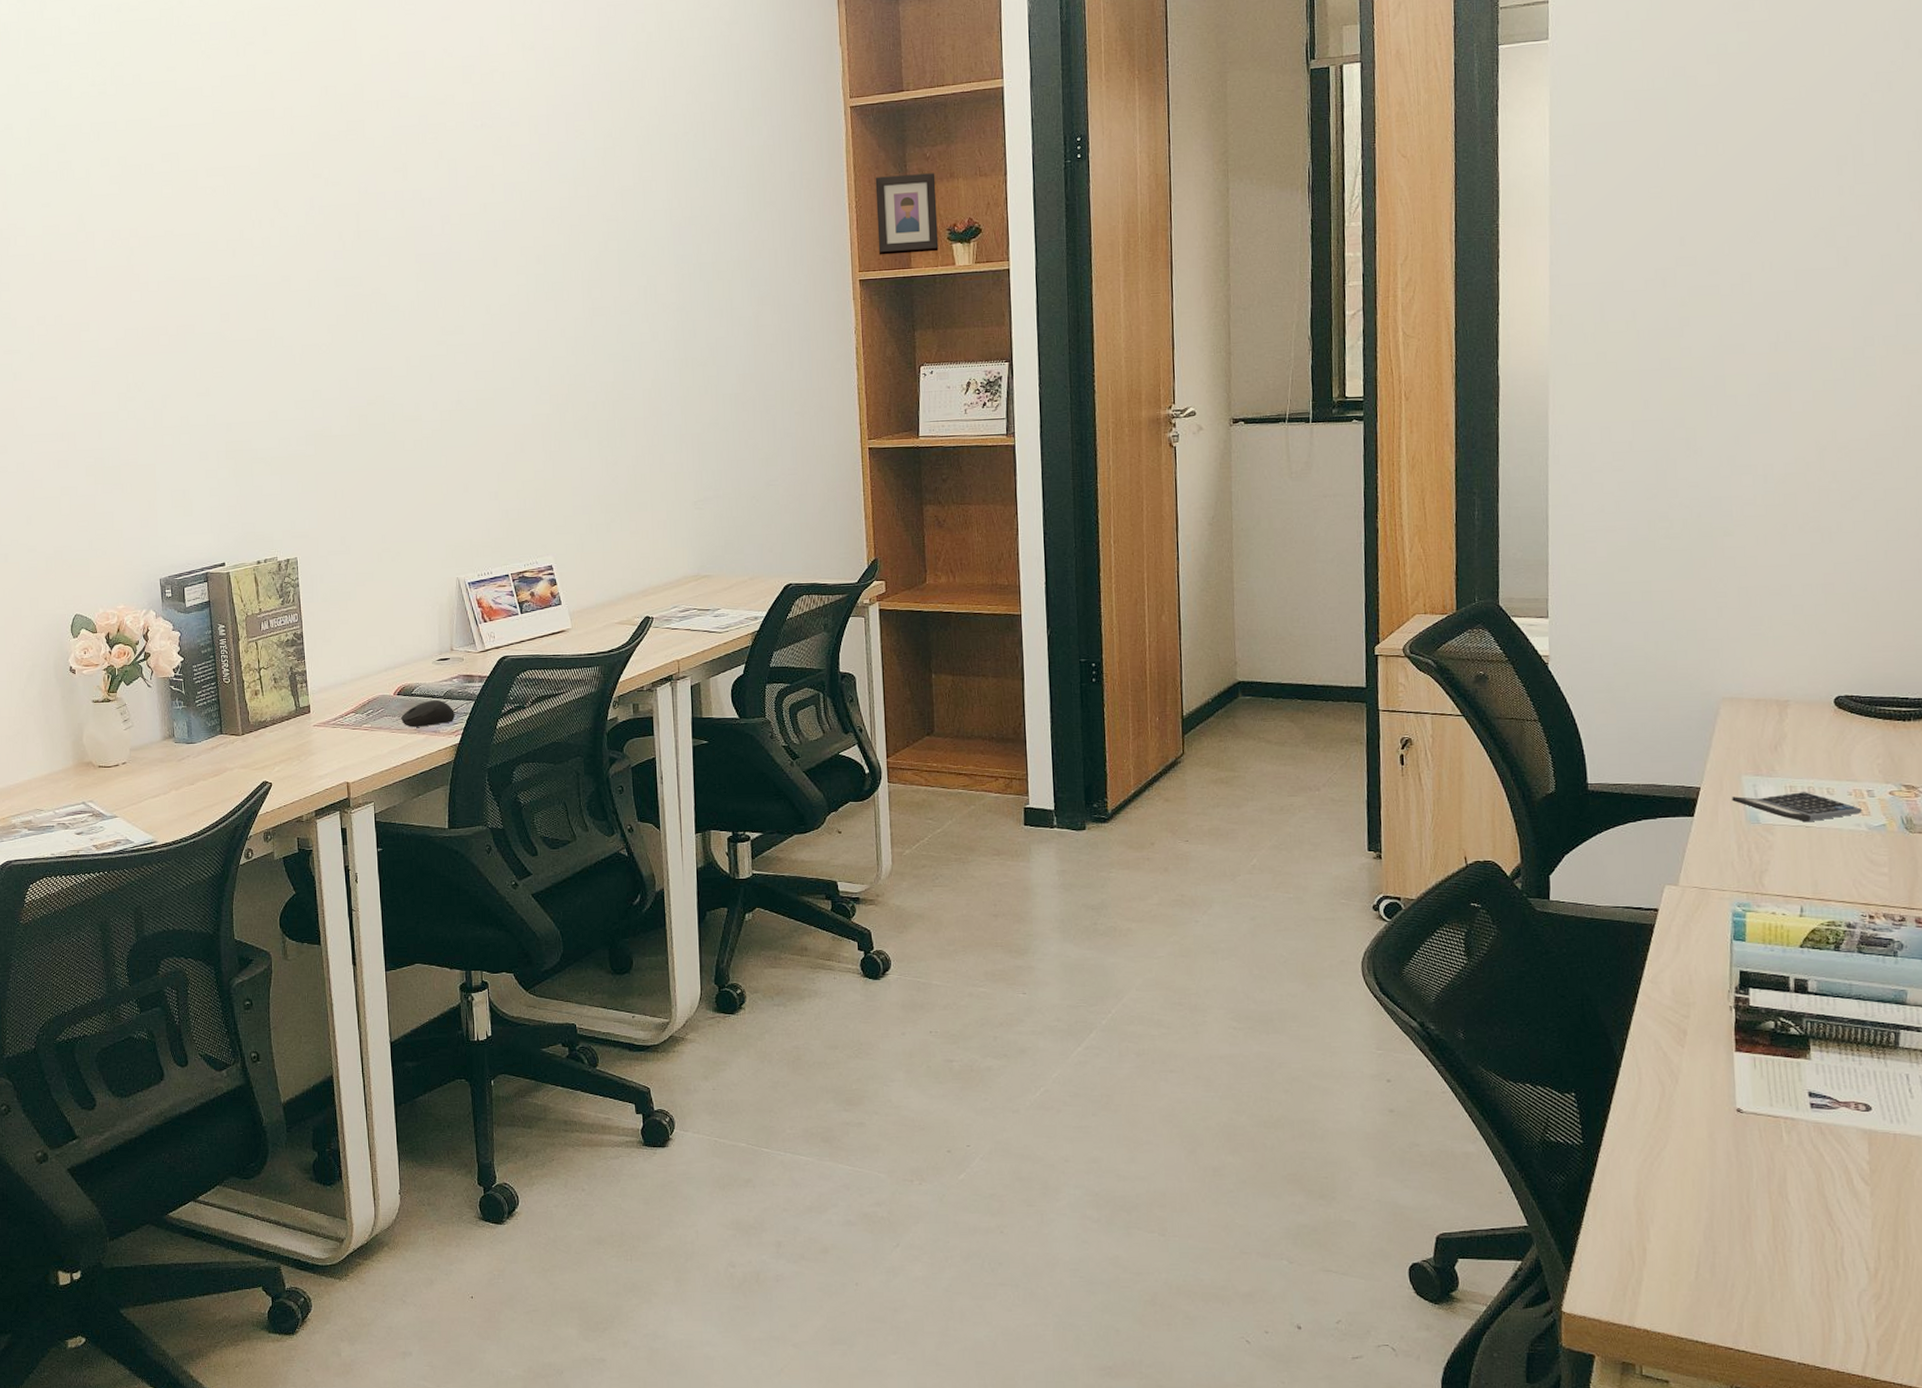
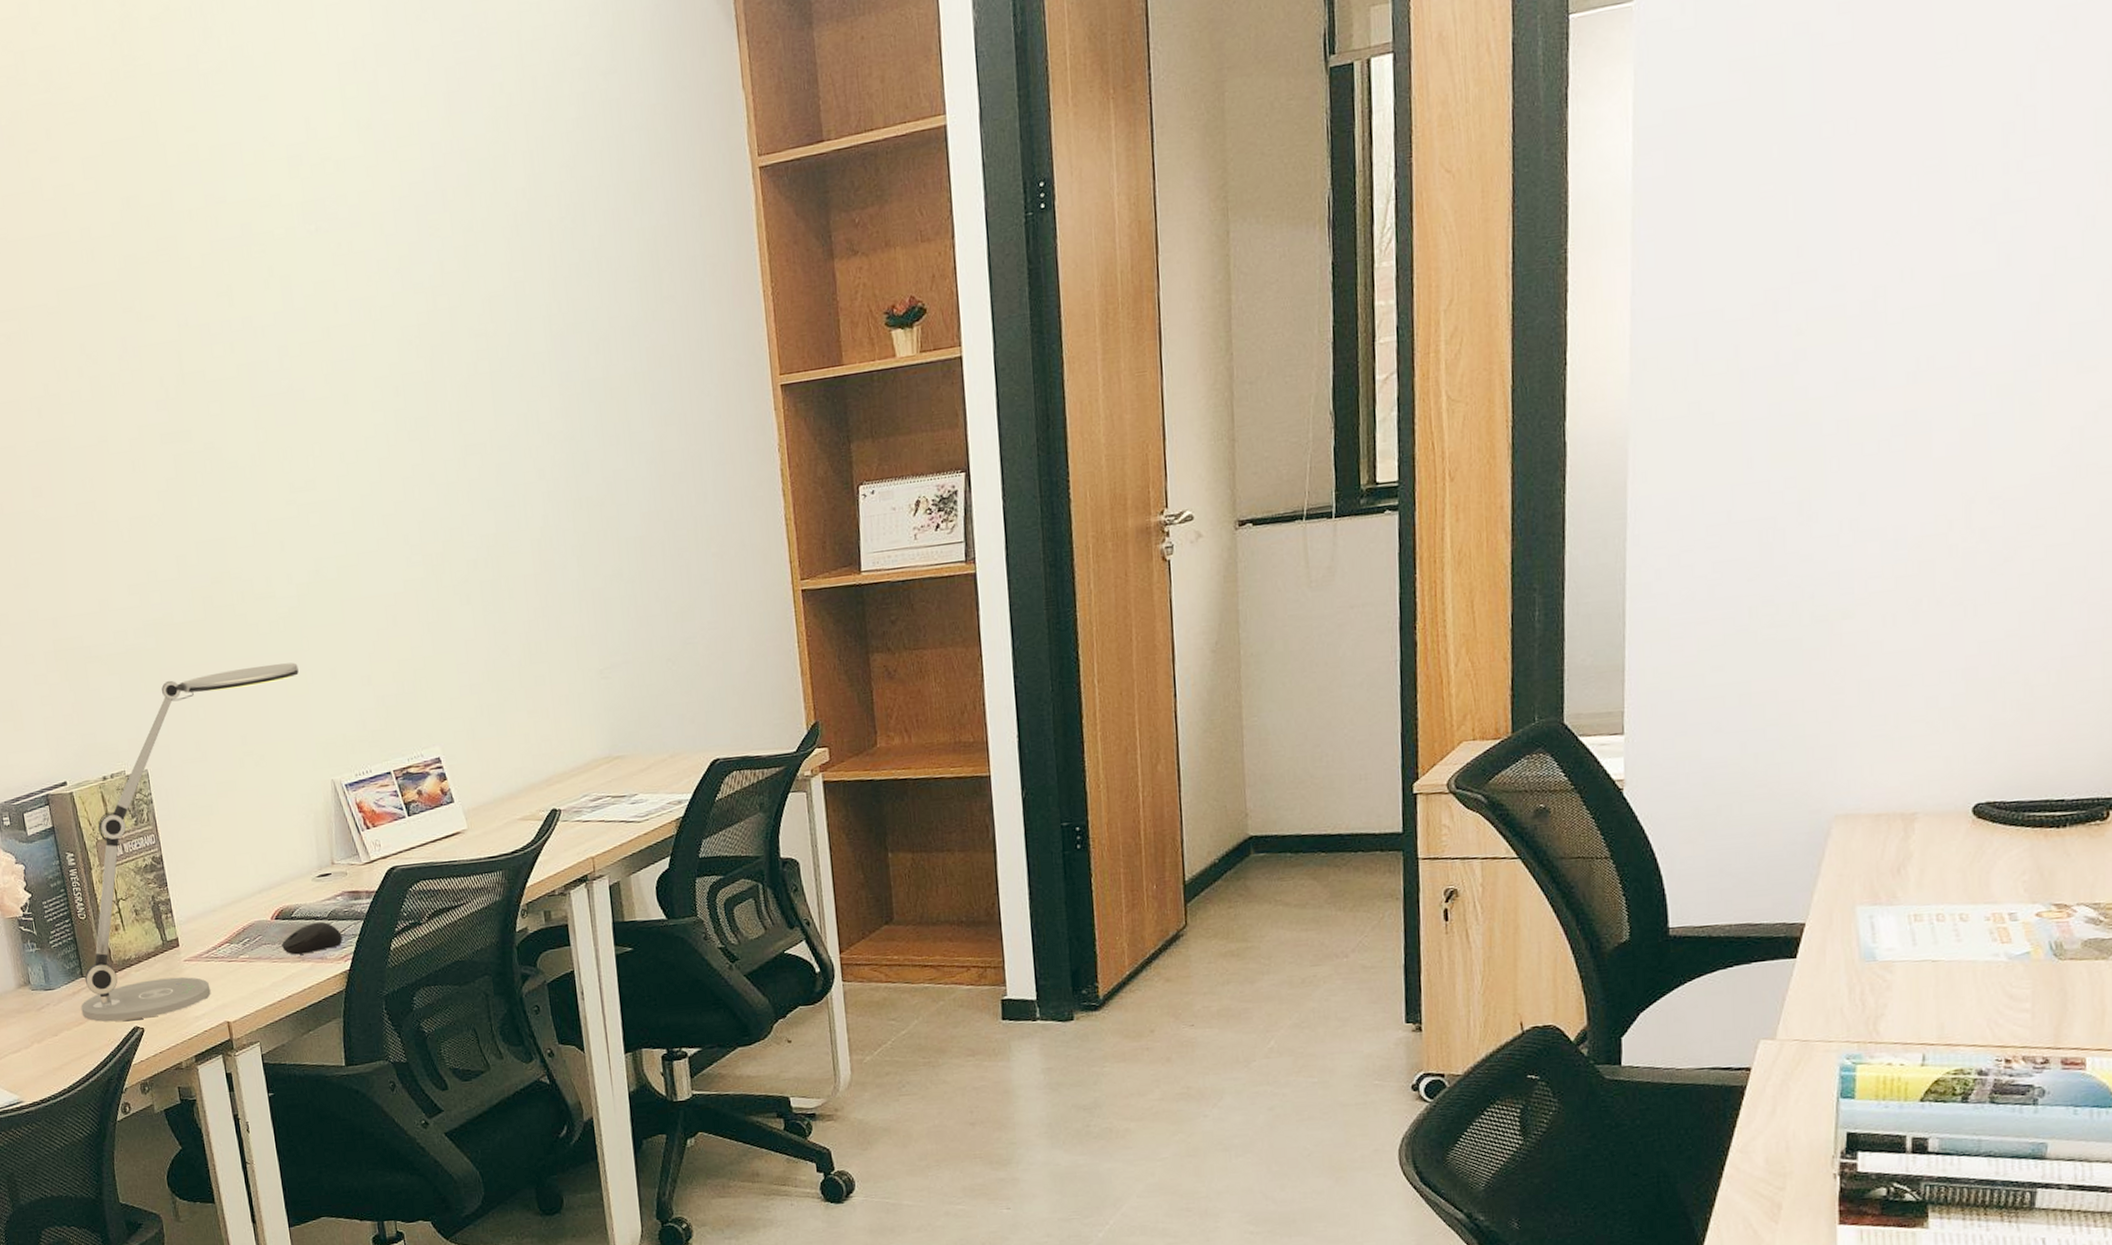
desk lamp: none [217,476,436,776] -> present [81,662,299,1022]
picture frame: present [875,173,939,255] -> none [794,242,875,352]
calculator: present [1732,792,1862,823] -> none [1843,920,2001,956]

